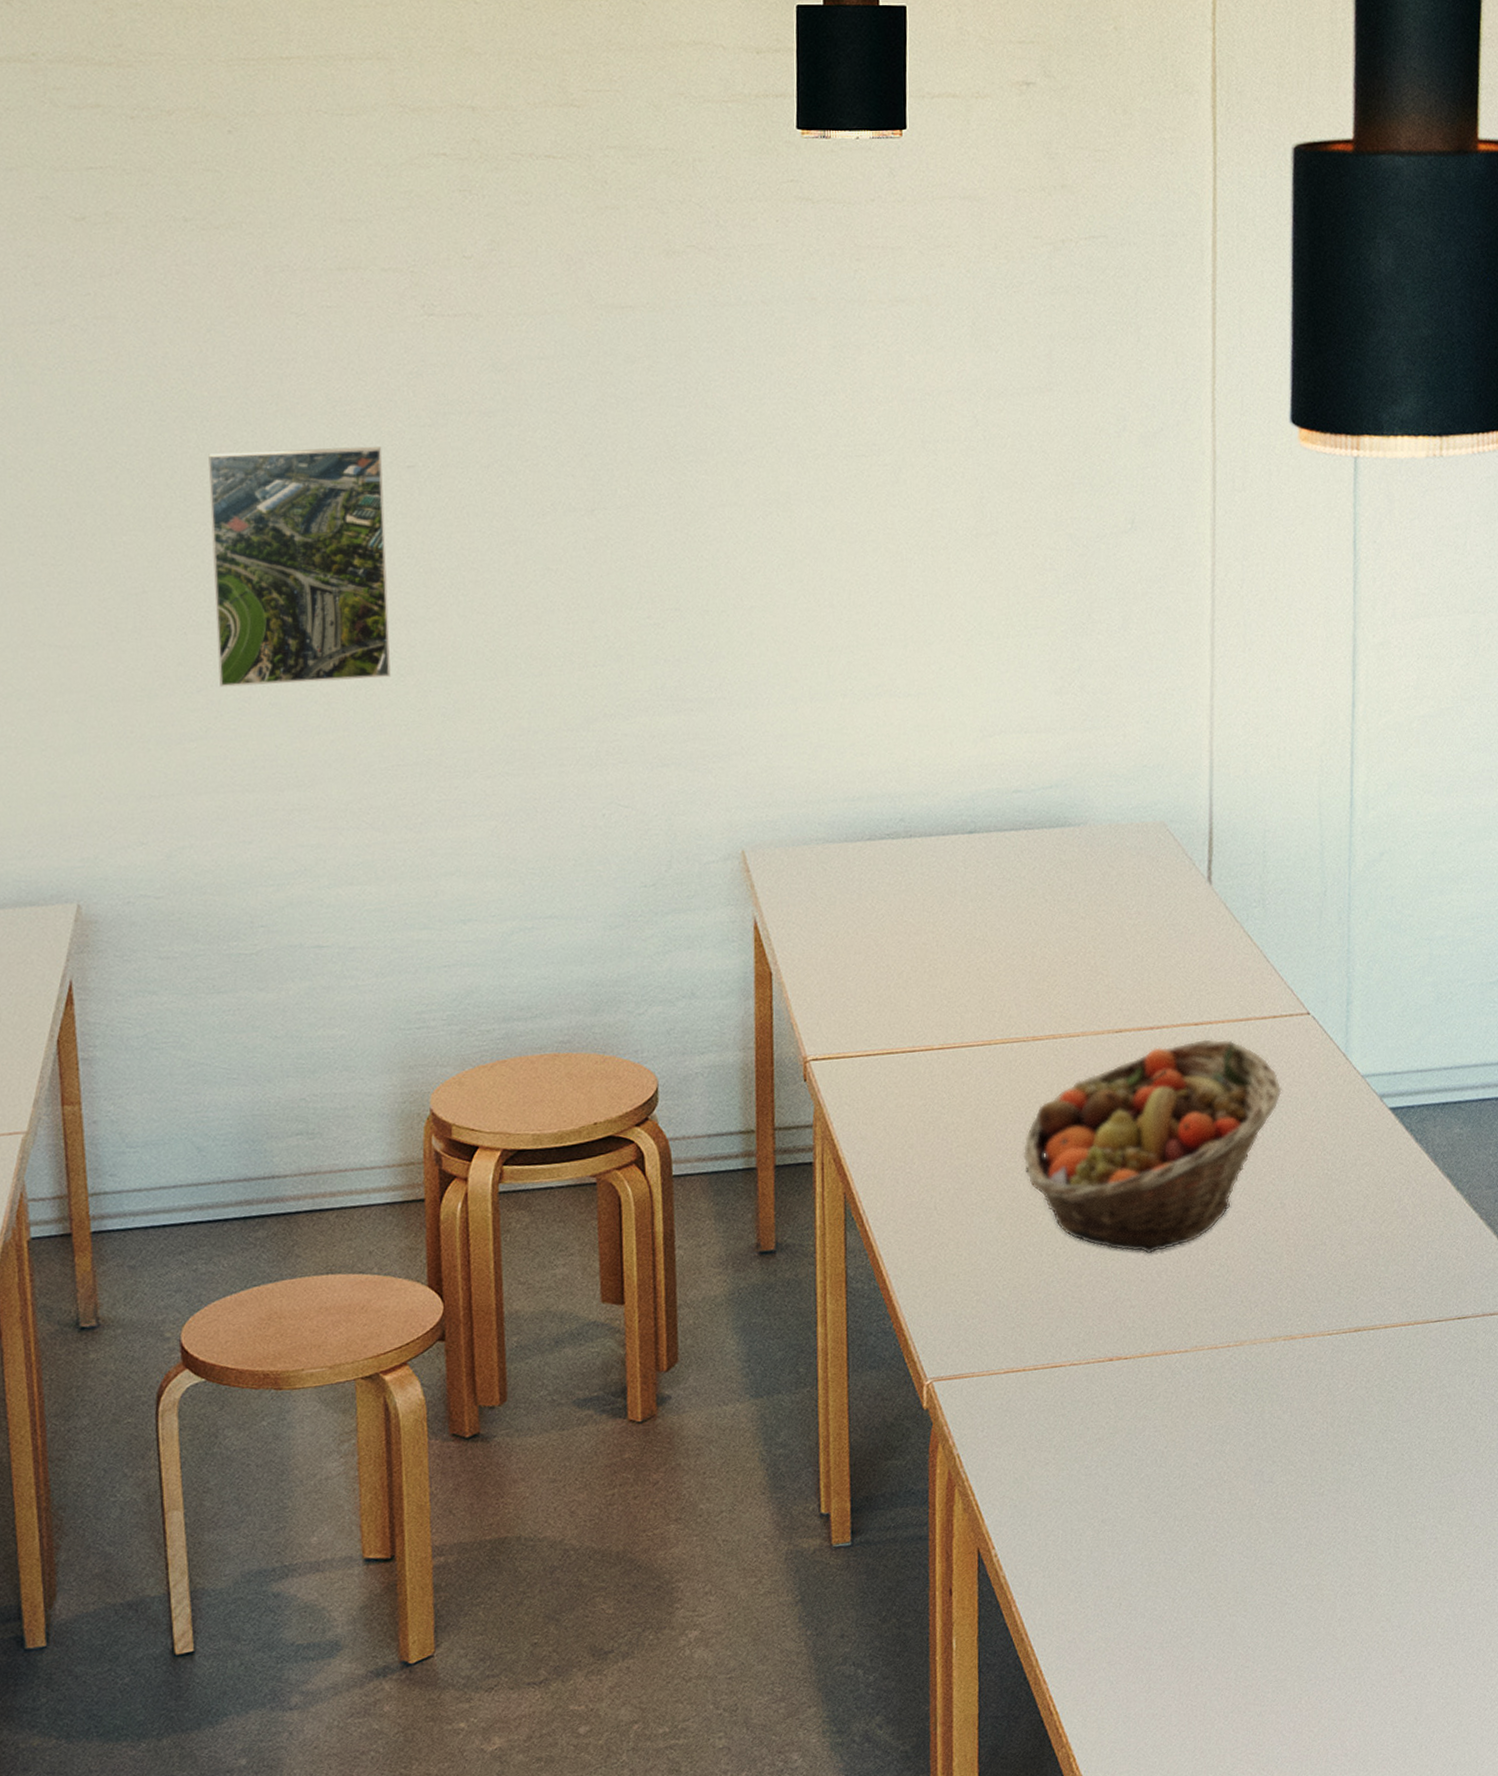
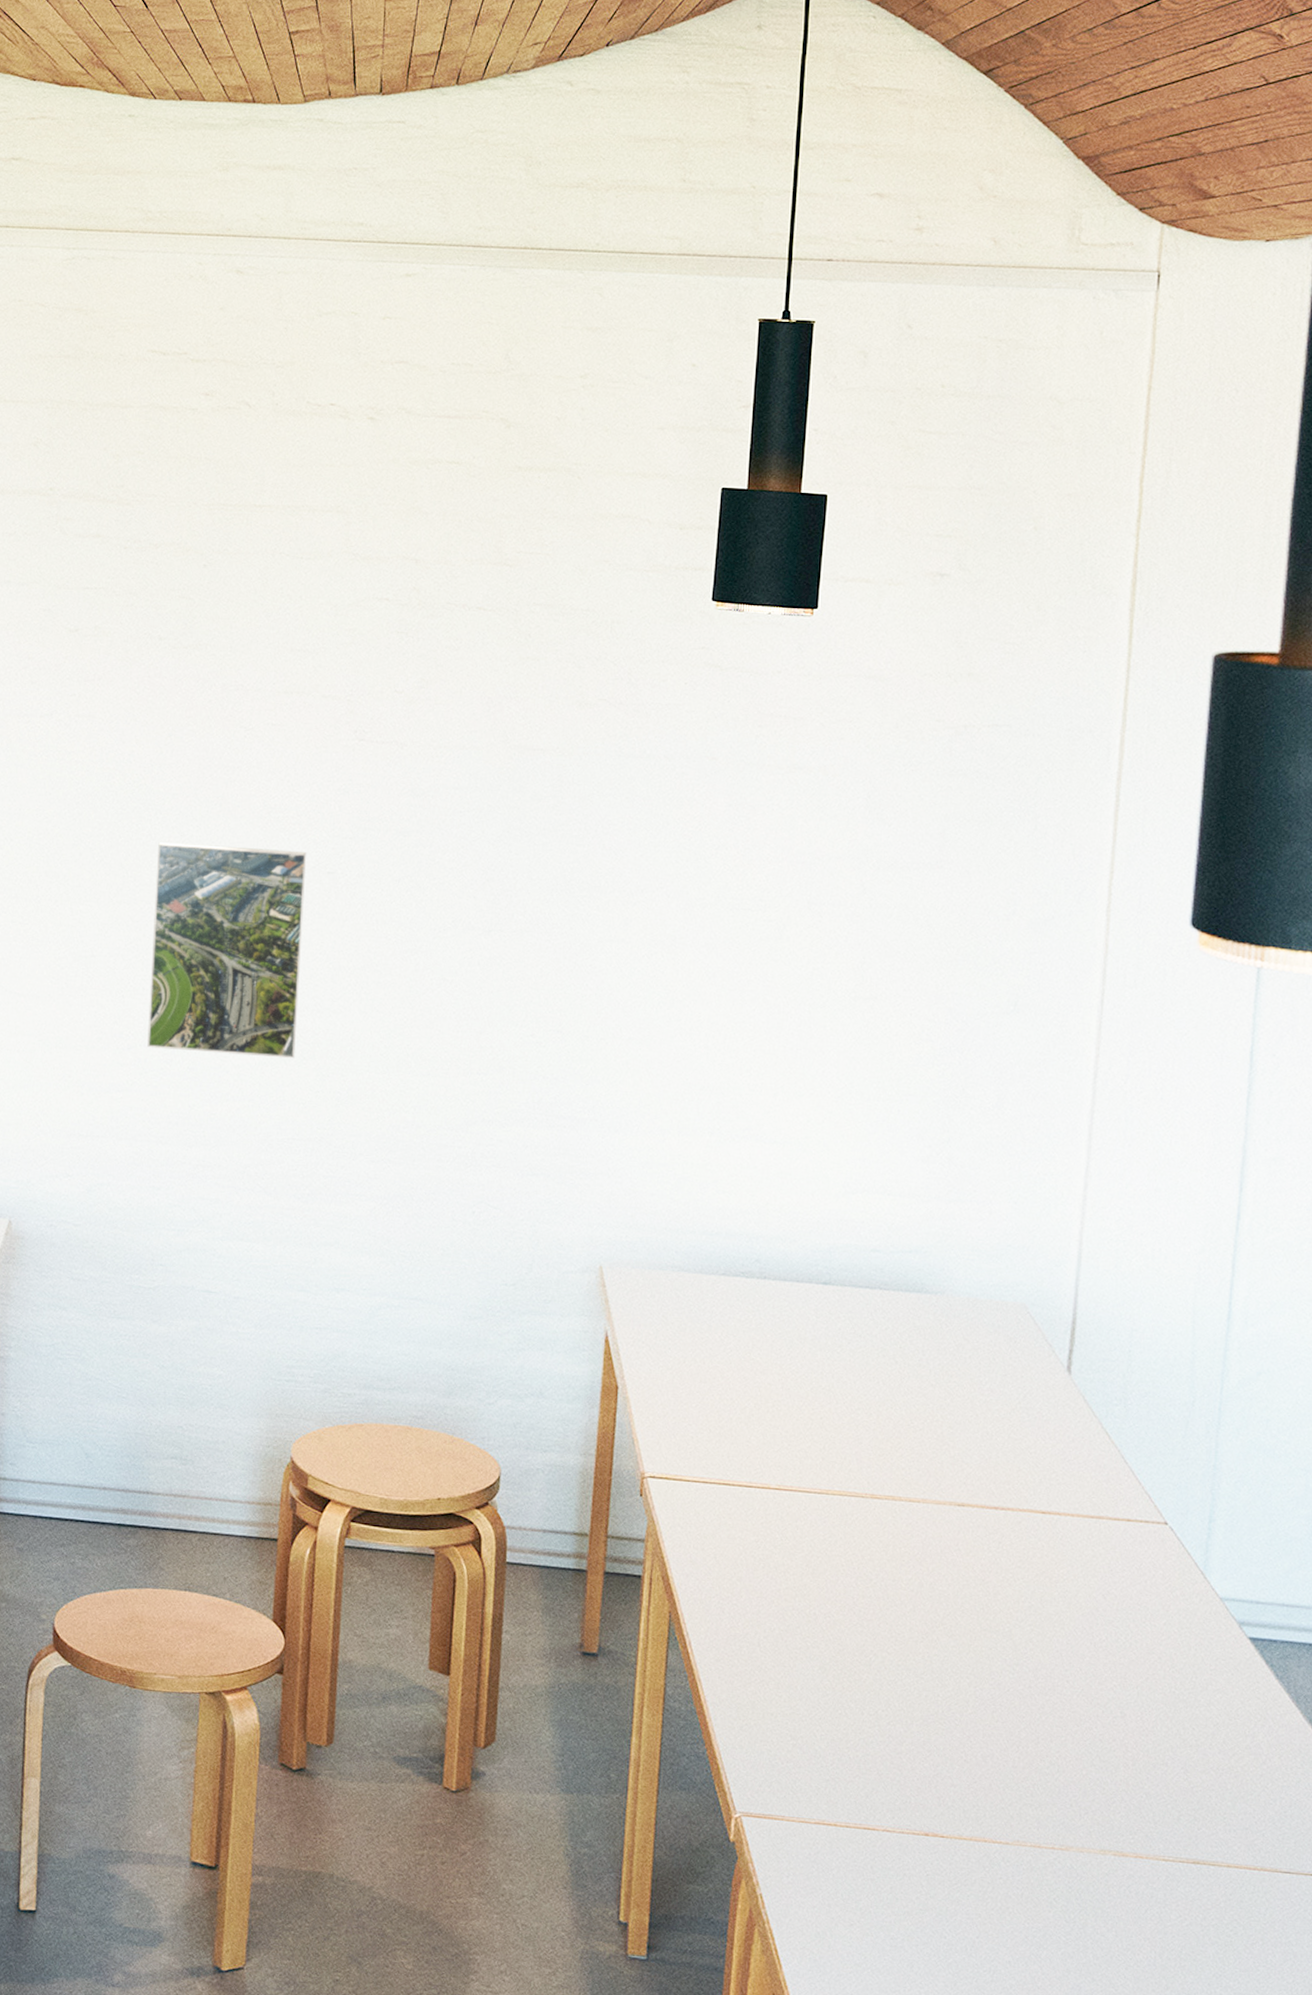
fruit basket: present [1023,1038,1282,1254] -> none [852,1528,1131,1736]

